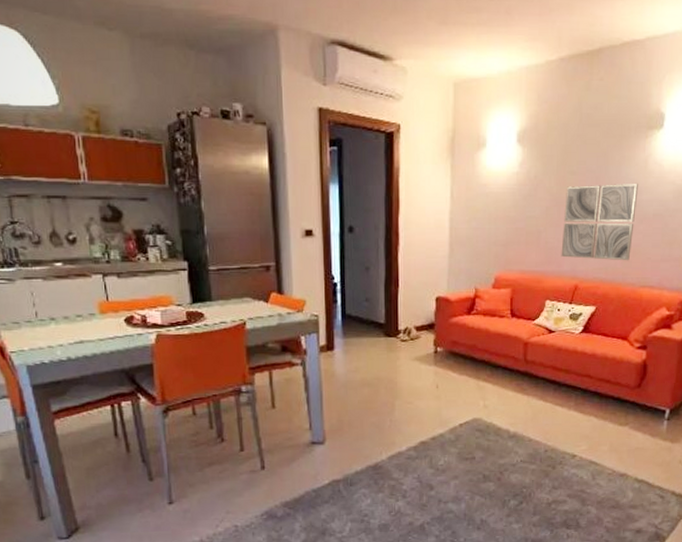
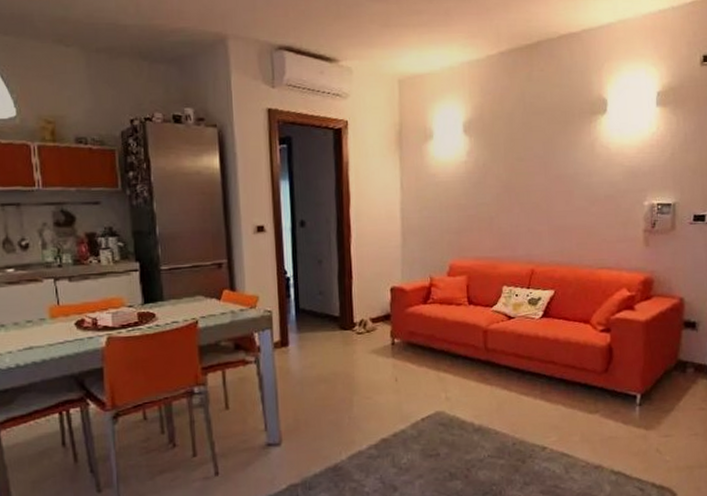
wall art: present [561,183,638,261] -> none [514,166,587,244]

